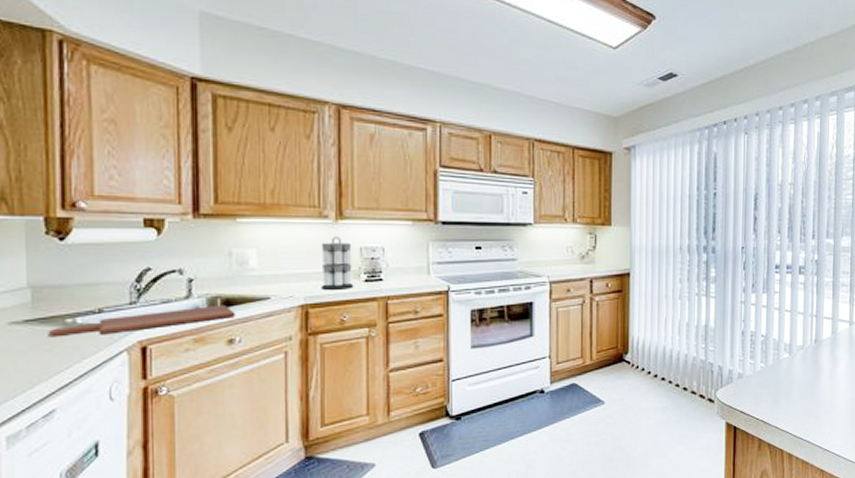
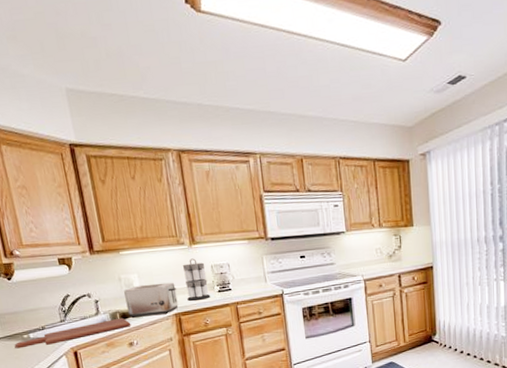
toaster: none [234,263,309,306] -> present [124,282,179,318]

